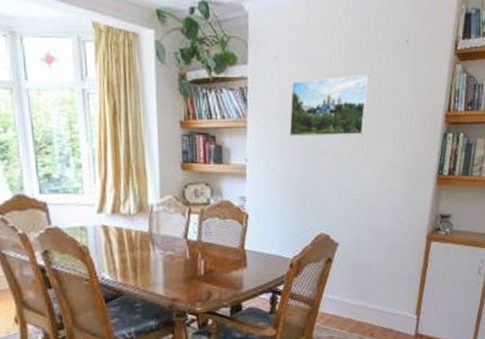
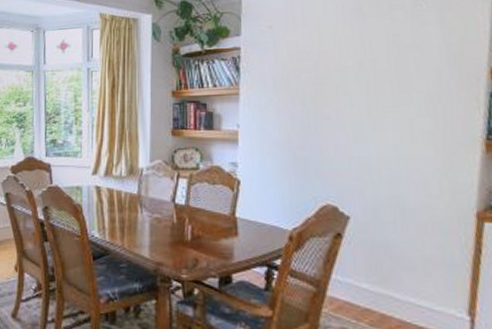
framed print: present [289,74,370,137] -> none [286,34,382,102]

